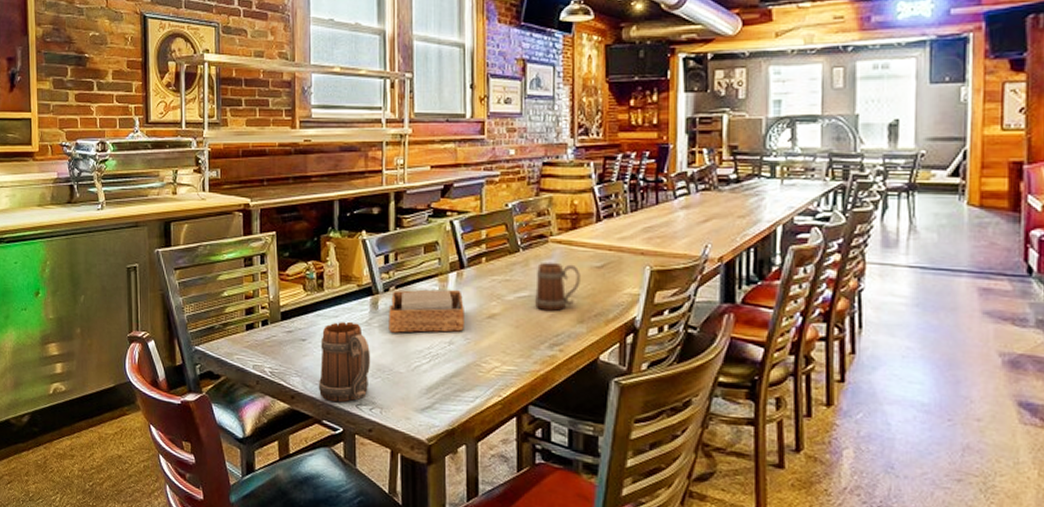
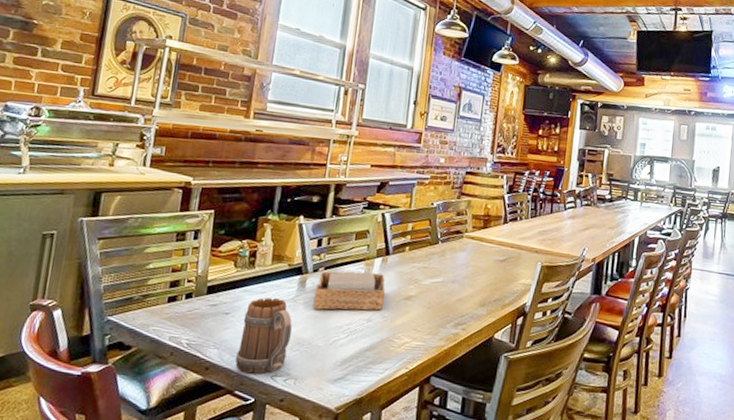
beer mug: present [534,262,581,311] -> none [446,253,487,296]

